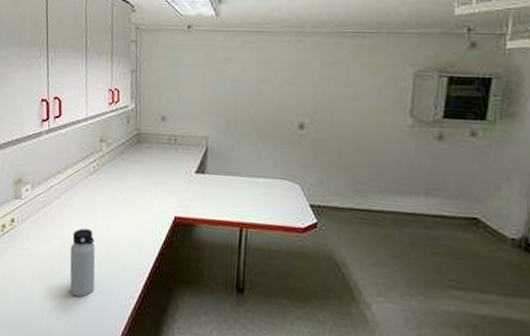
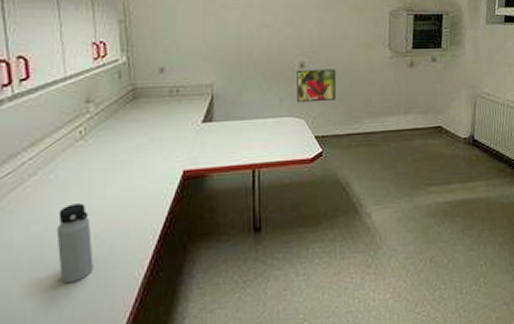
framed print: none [293,130,341,169] -> present [297,69,337,103]

